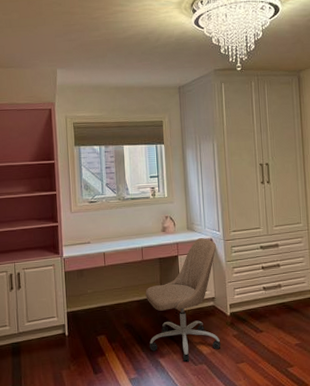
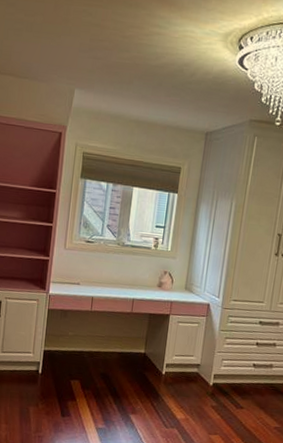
office chair: present [145,238,221,361] -> none [122,301,213,423]

